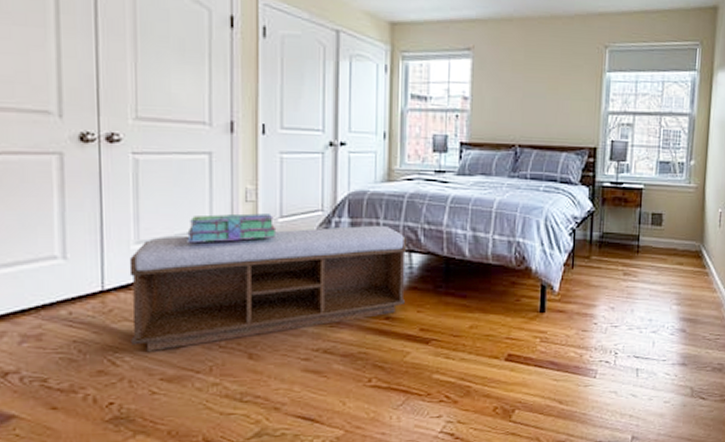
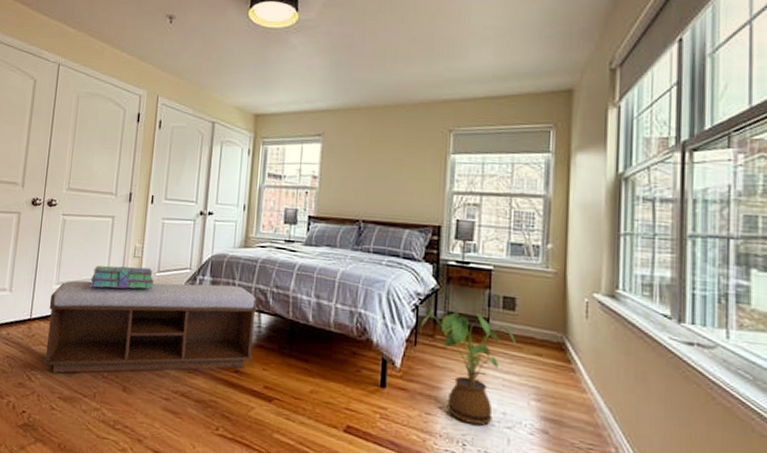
house plant: none [577,228,663,334] -> present [420,305,517,426]

